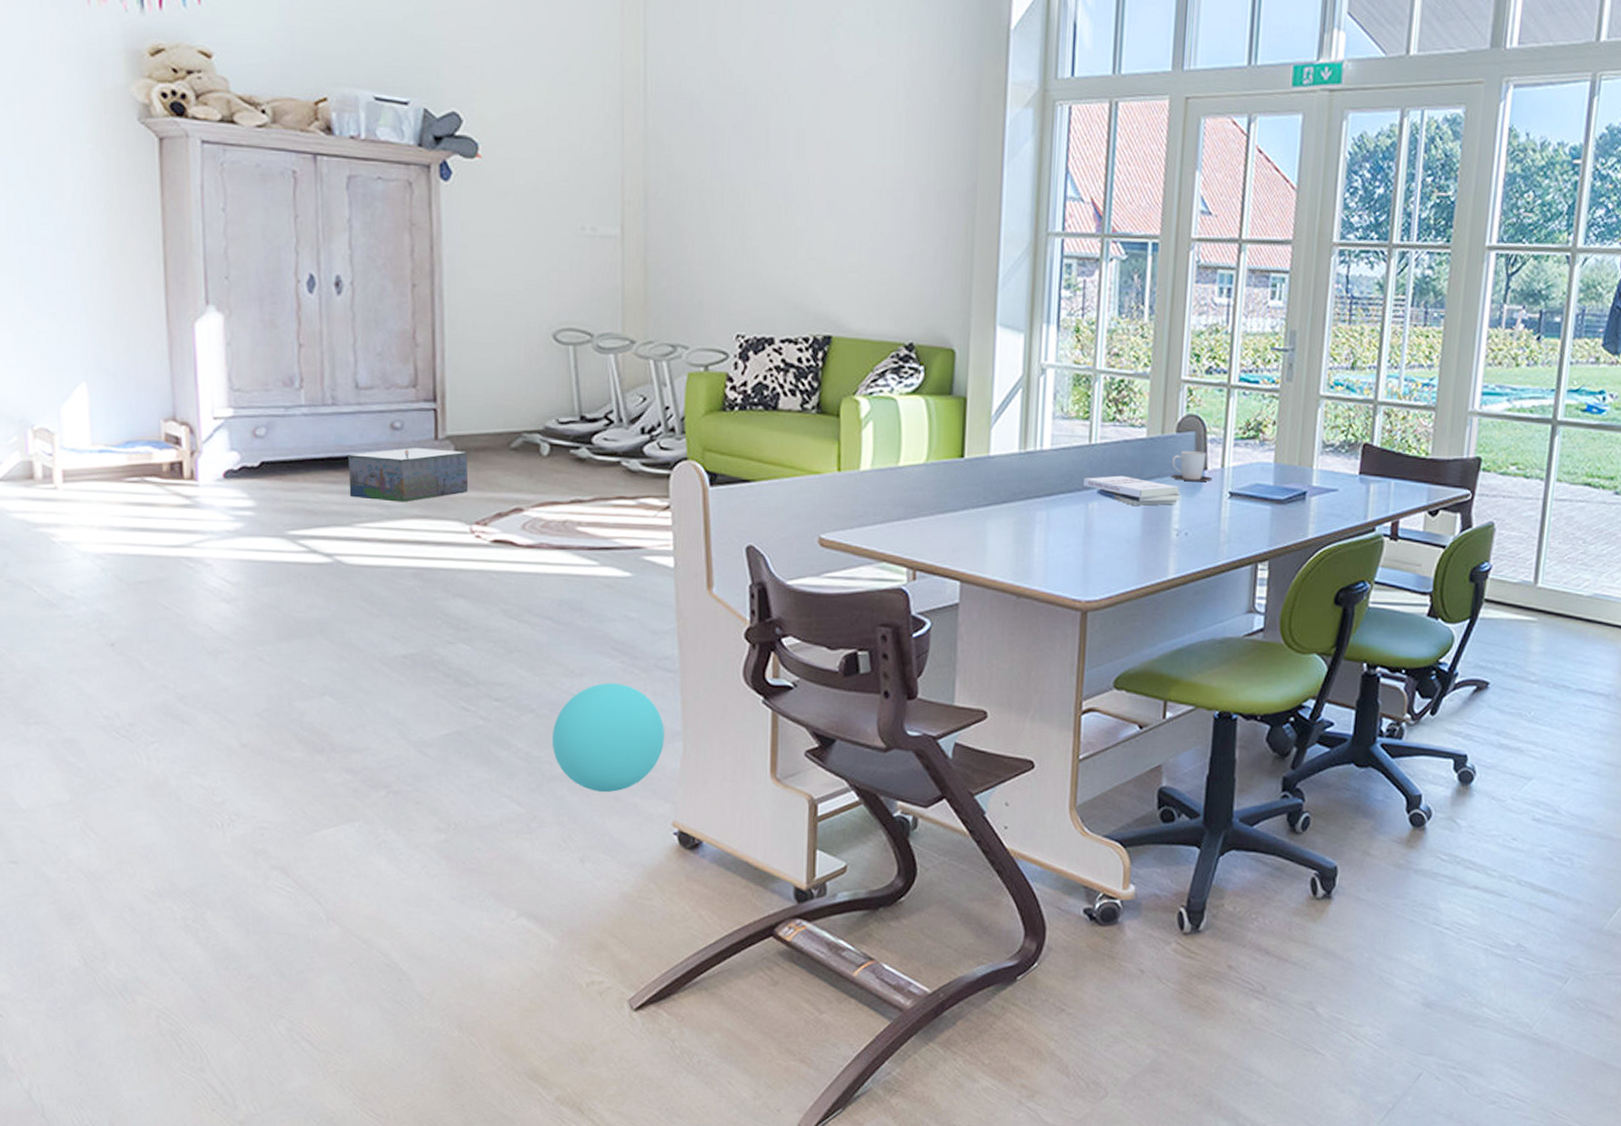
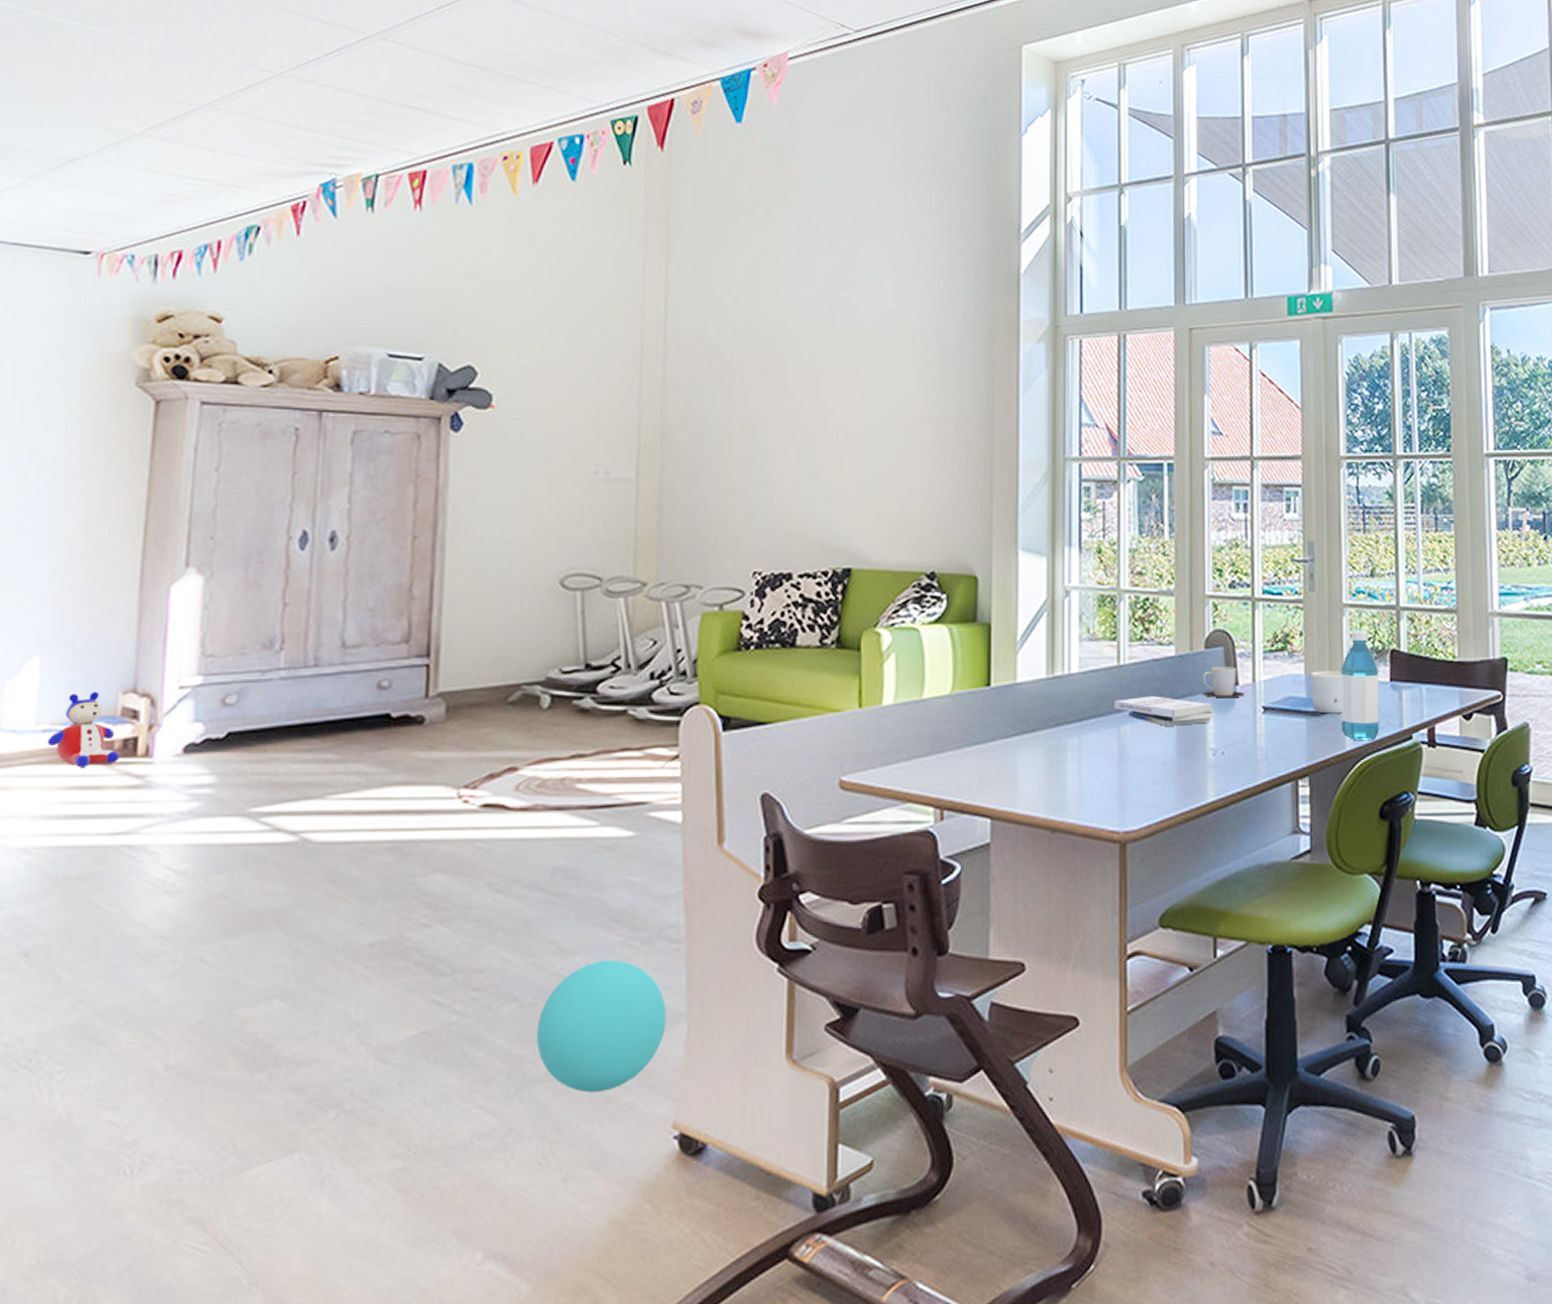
stuffed animal: none [104,418,168,486] -> present [47,692,119,767]
toy box: present [348,448,469,502] -> none [324,707,460,768]
mug: none [1279,460,1312,503] -> present [1311,671,1343,714]
water bottle: none [1305,422,1350,531] -> present [1341,630,1380,741]

